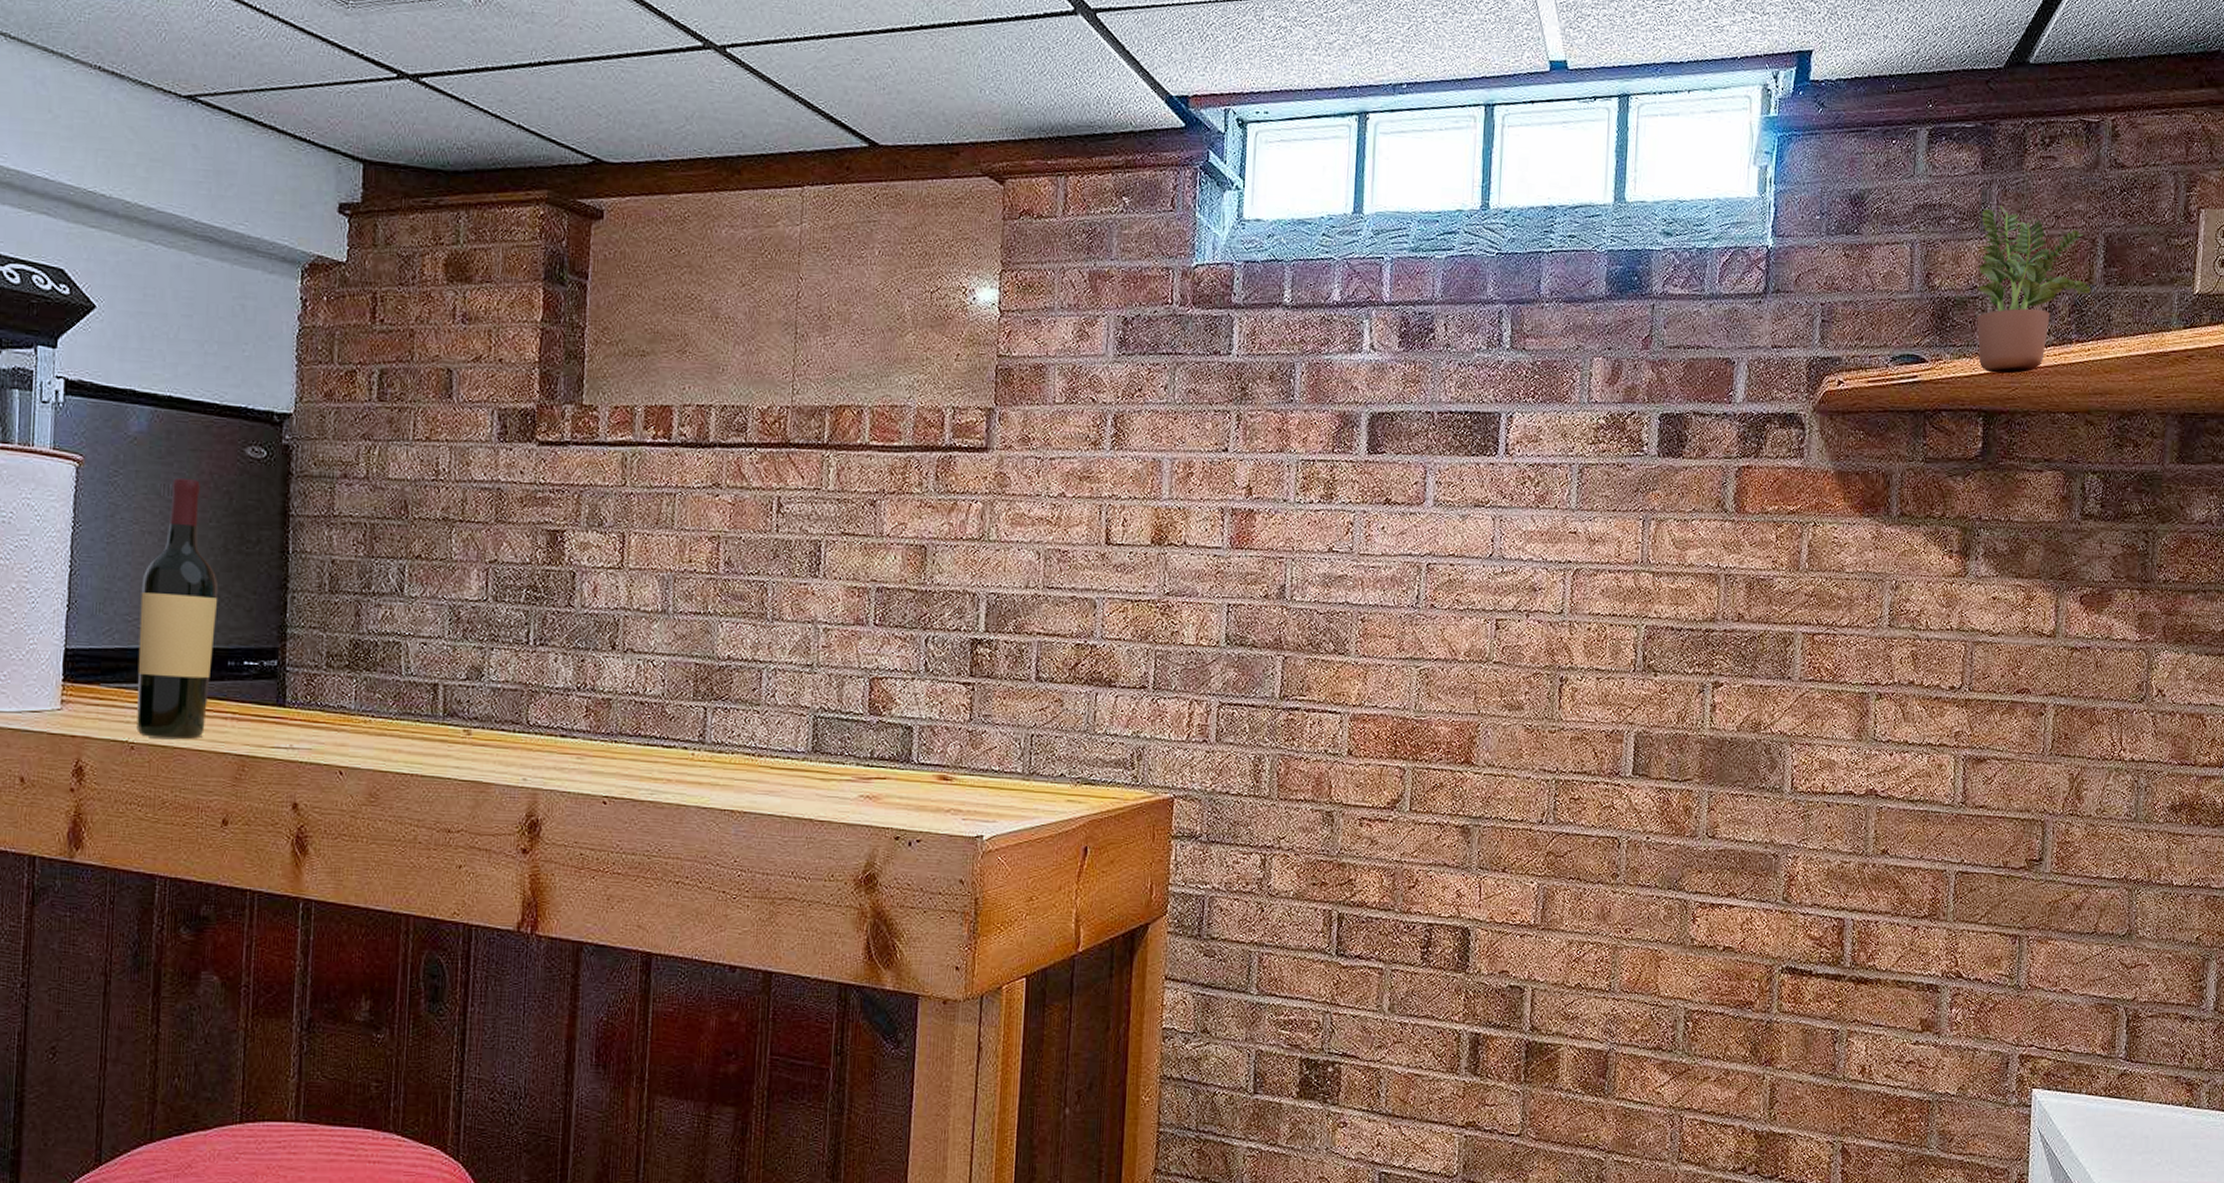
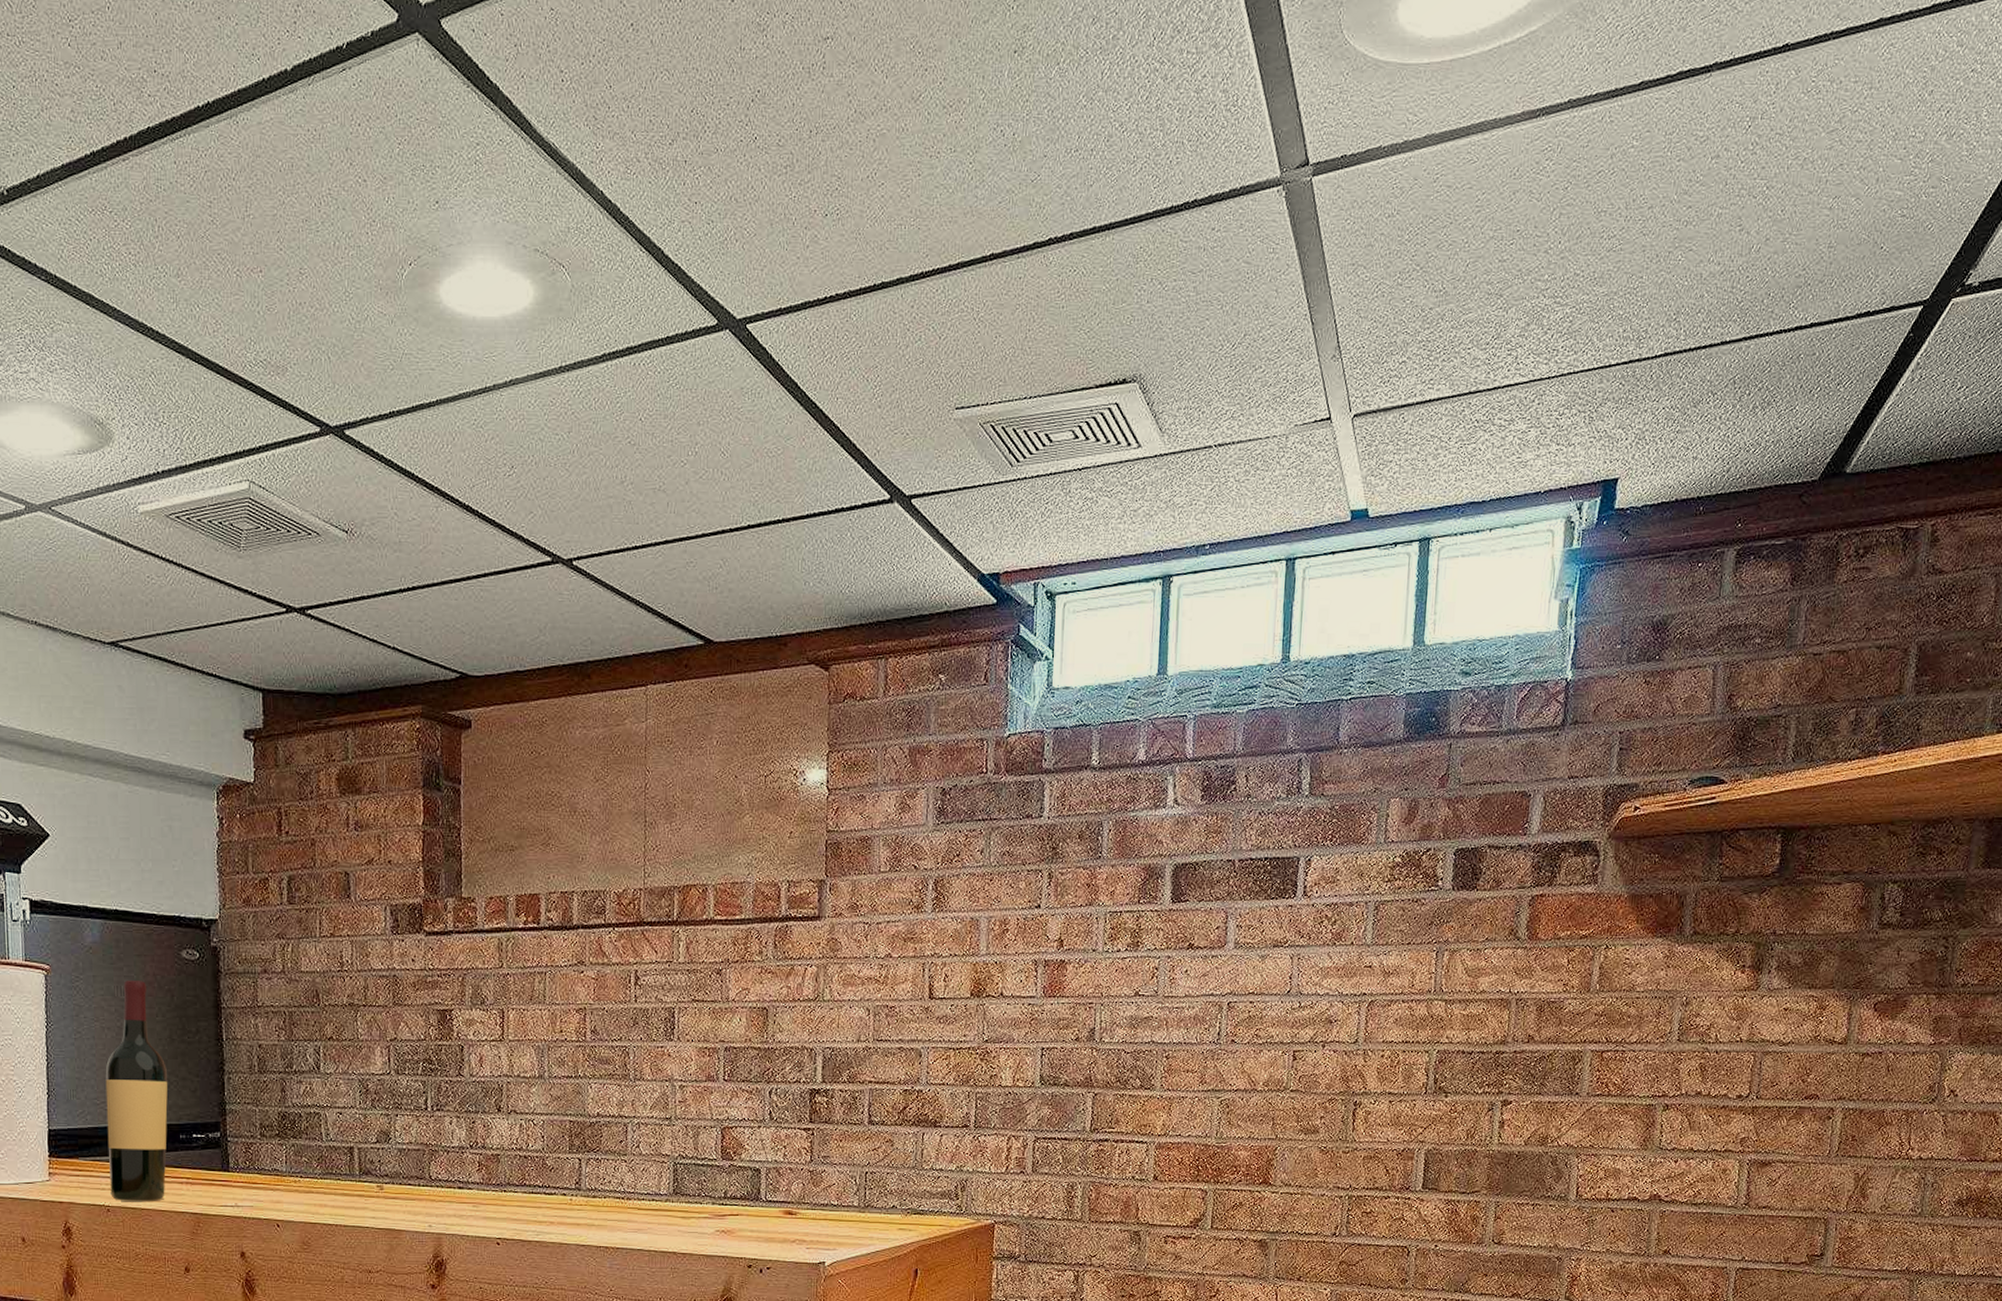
potted plant: present [1977,205,2091,374] -> none [1779,621,1901,790]

